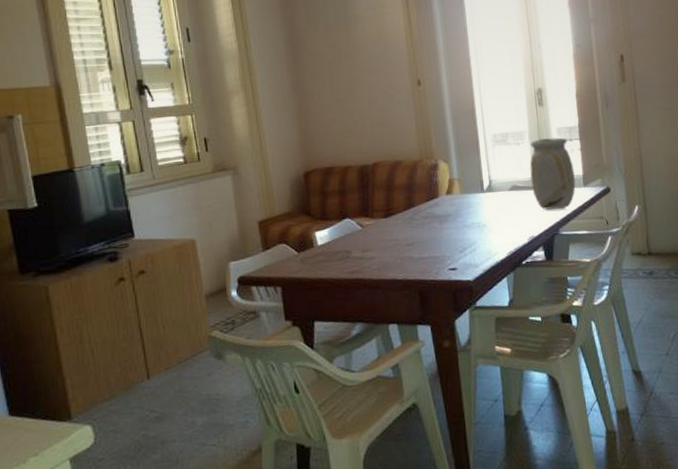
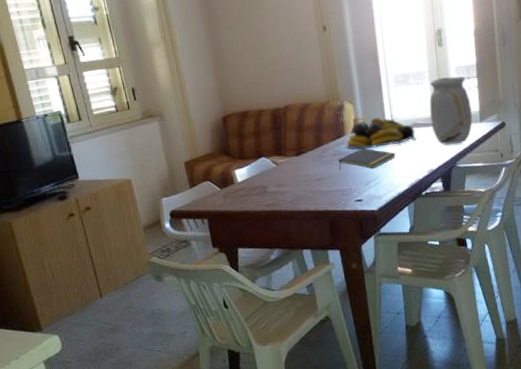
notepad: none [430,211,494,235] -> present [338,148,396,171]
fruit bowl: none [439,178,516,212] -> present [346,117,417,149]

